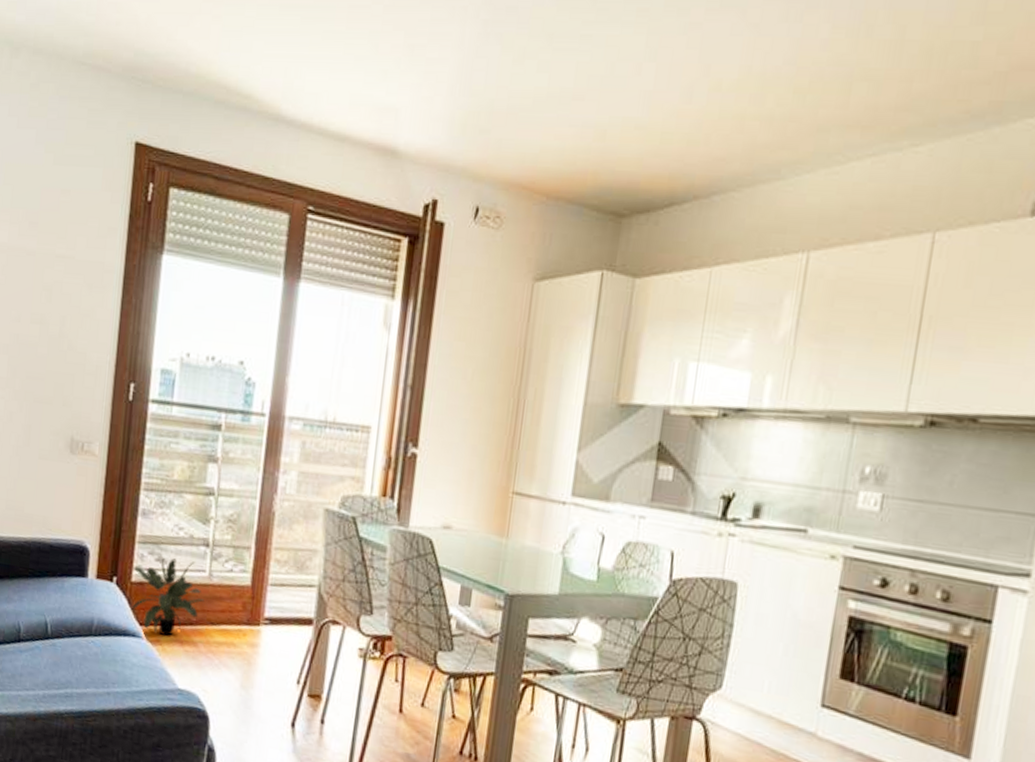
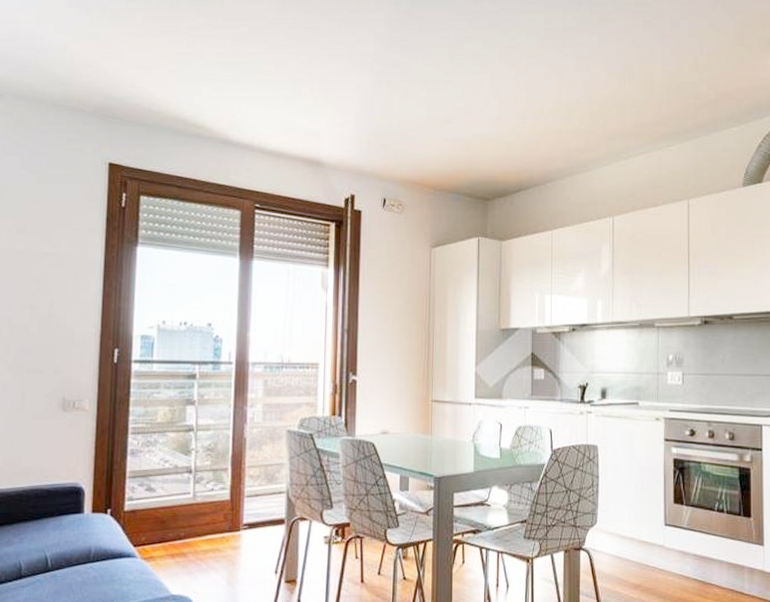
potted plant: present [132,557,204,636] -> none [125,487,191,552]

